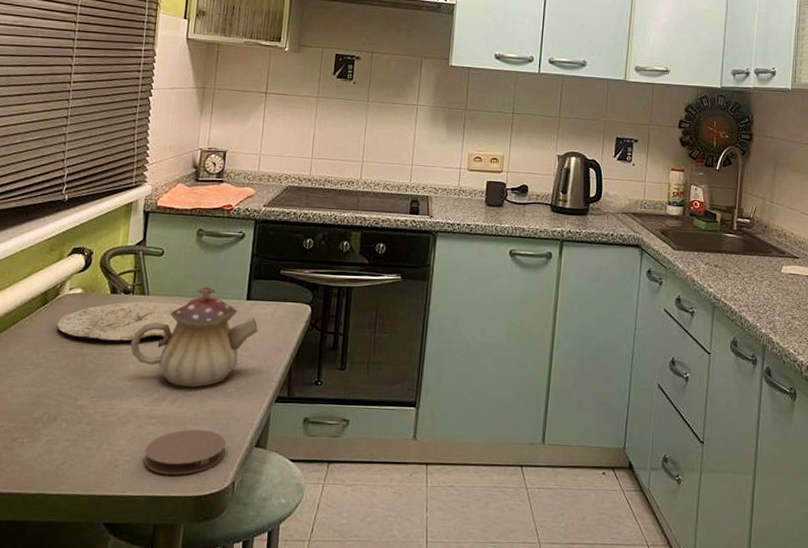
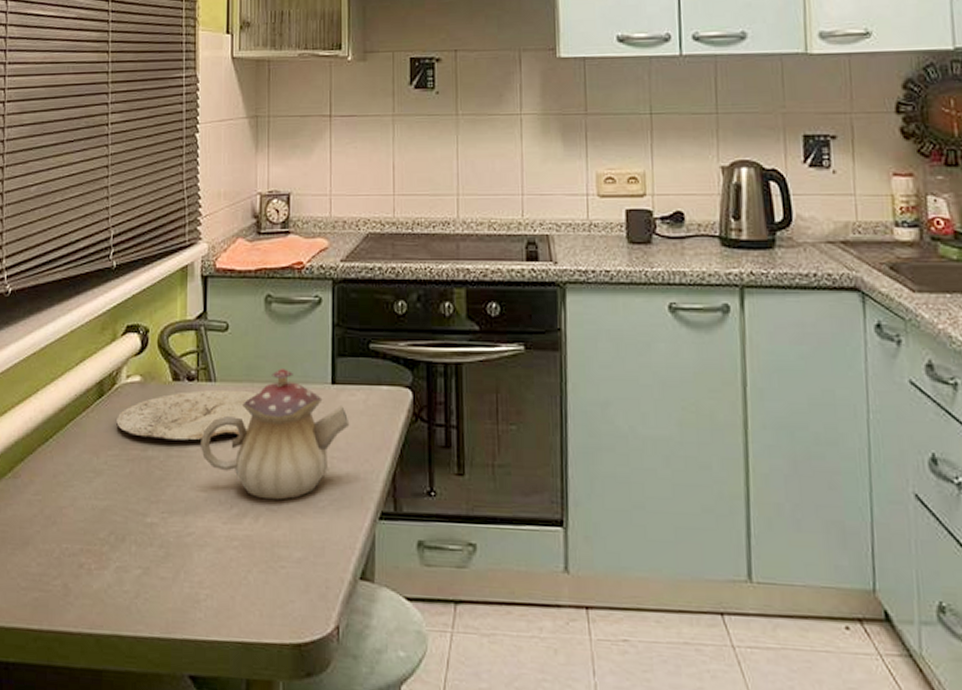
coaster: present [144,429,226,475] -> none [228,555,324,616]

